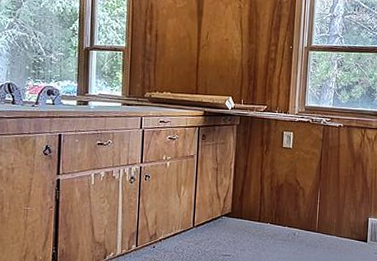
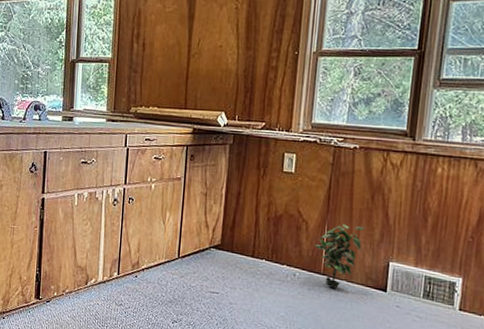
potted plant: none [310,189,349,242] -> present [314,224,365,288]

